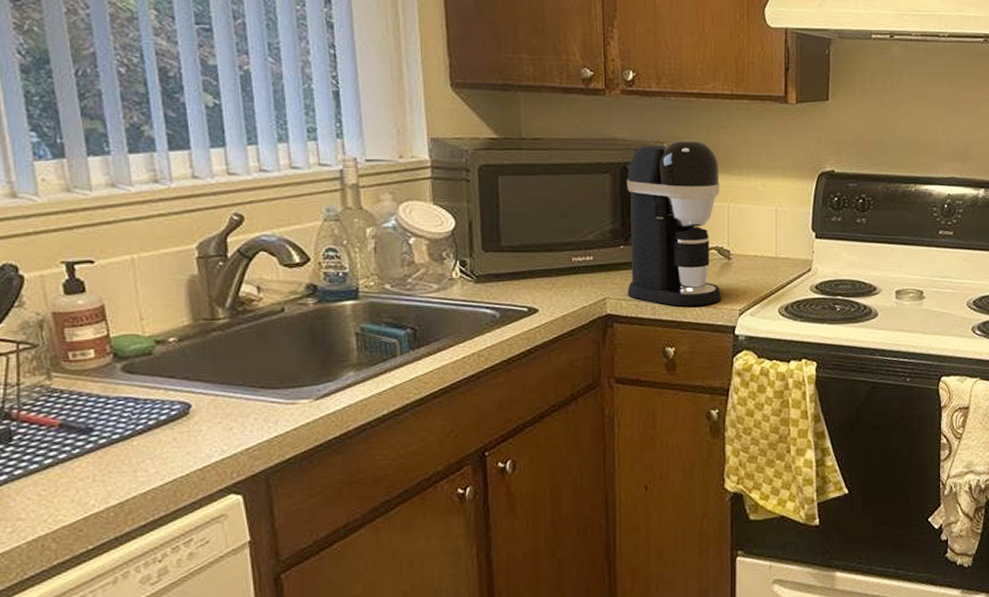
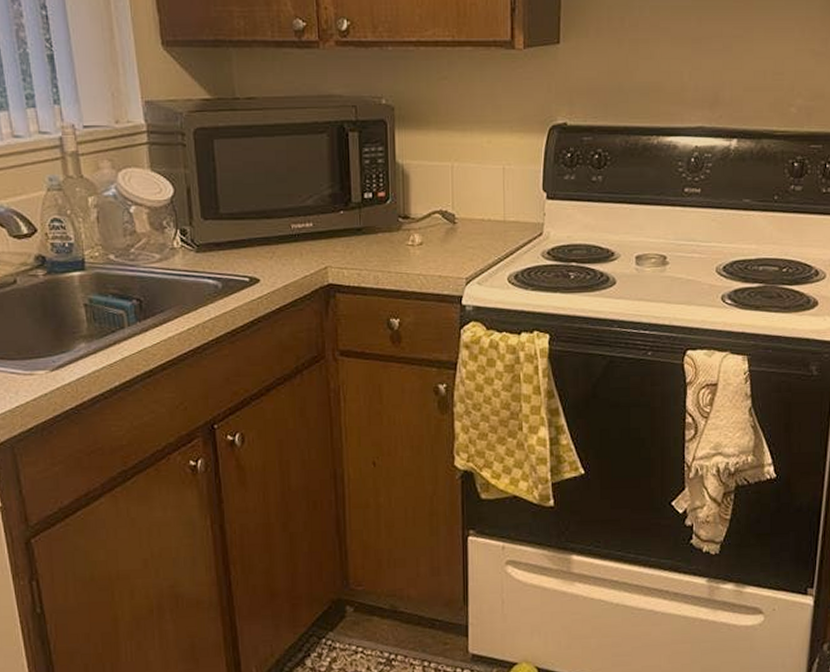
coffee maker: present [627,140,722,307] -> none [345,94,448,275]

